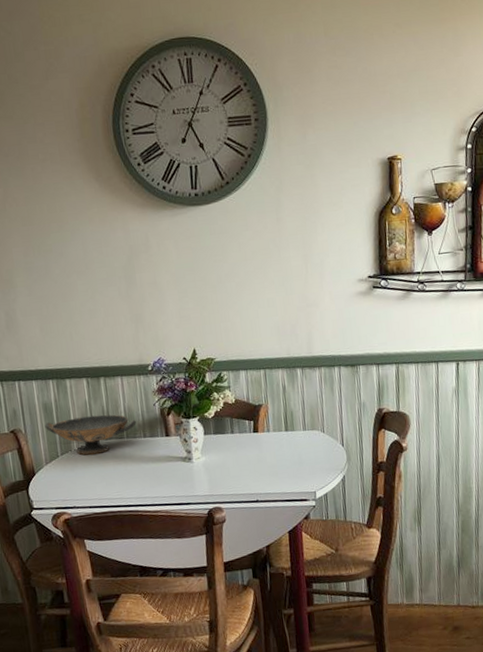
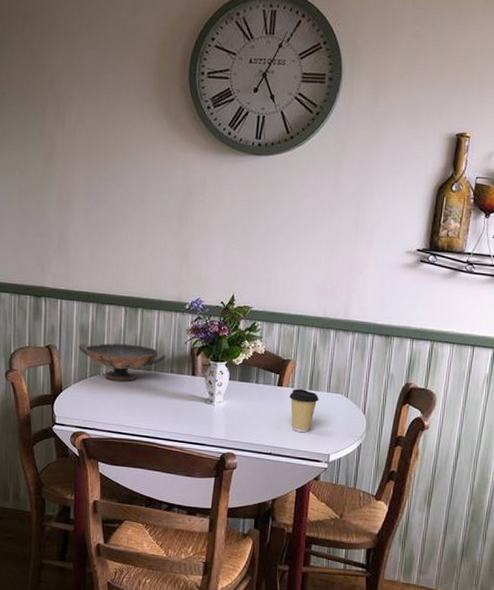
coffee cup: none [267,431,297,475] -> present [289,388,319,432]

